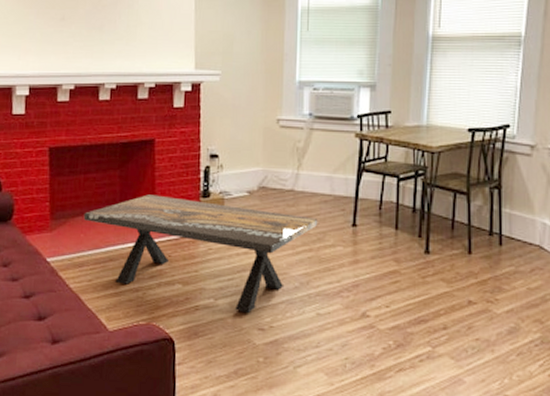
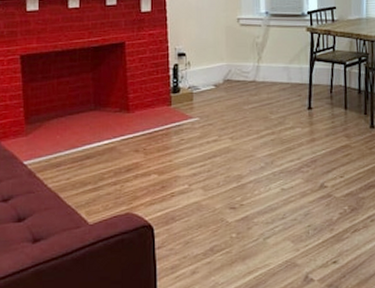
coffee table: present [83,194,318,313] -> none [59,93,279,195]

